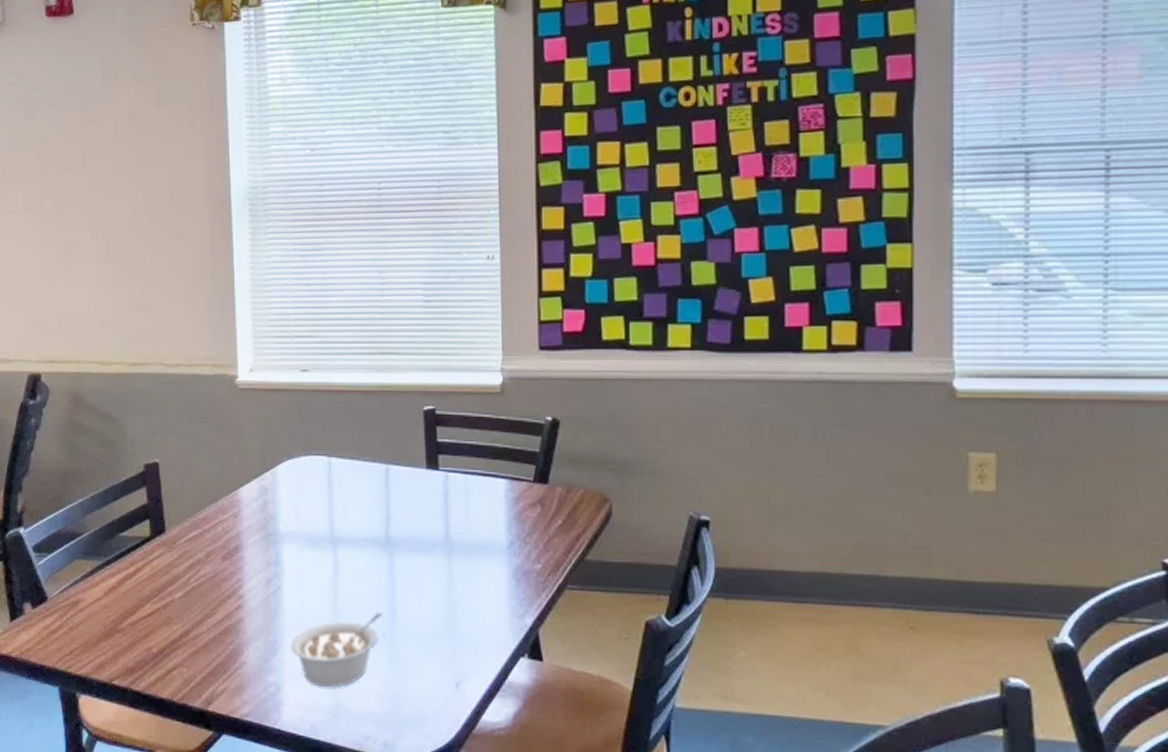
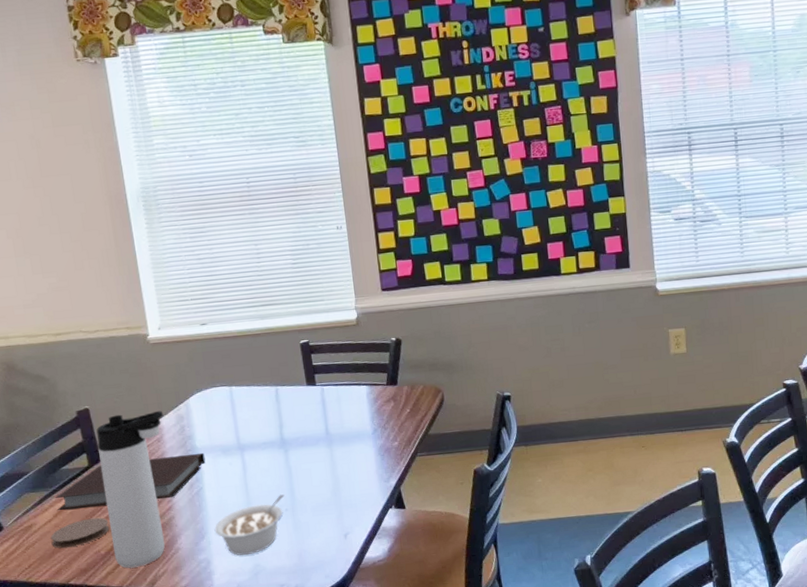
coaster: none [98,603,166,638] -> present [50,517,110,549]
notebook: none [109,537,289,593] -> present [55,452,206,511]
thermos bottle: none [164,475,245,678] -> present [96,410,165,568]

